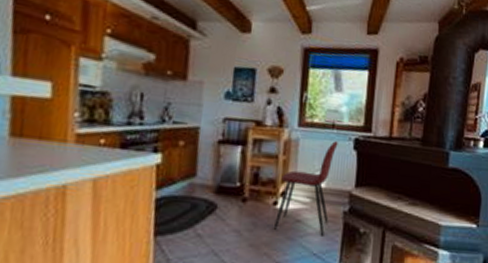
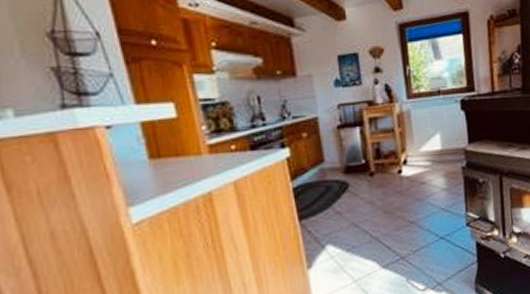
dining chair: present [273,141,338,236] -> none [401,106,450,195]

